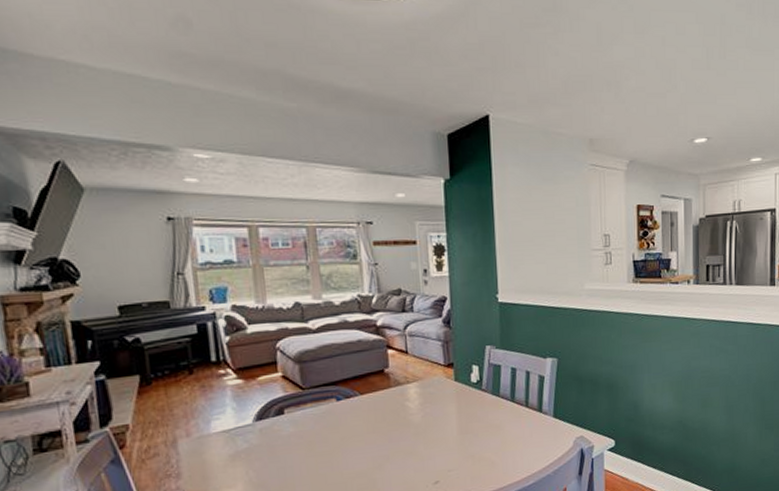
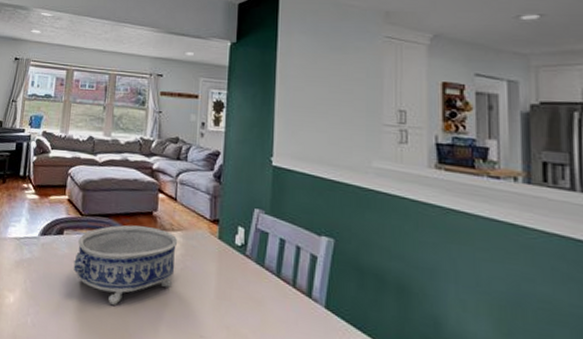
decorative bowl: none [303,384,416,468] -> present [73,225,178,305]

